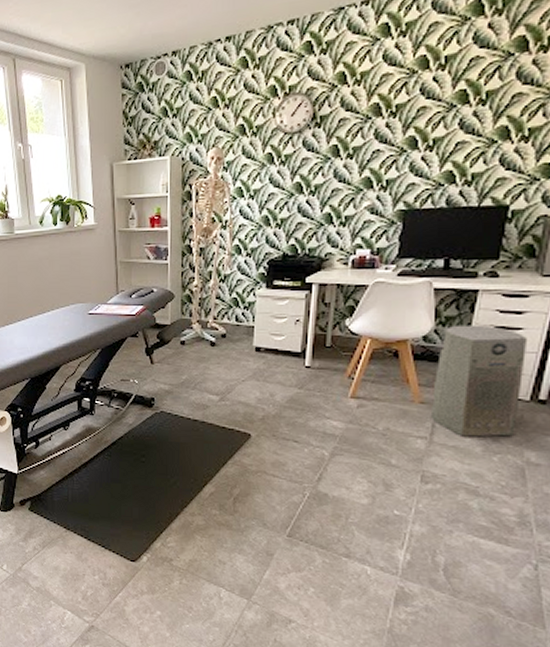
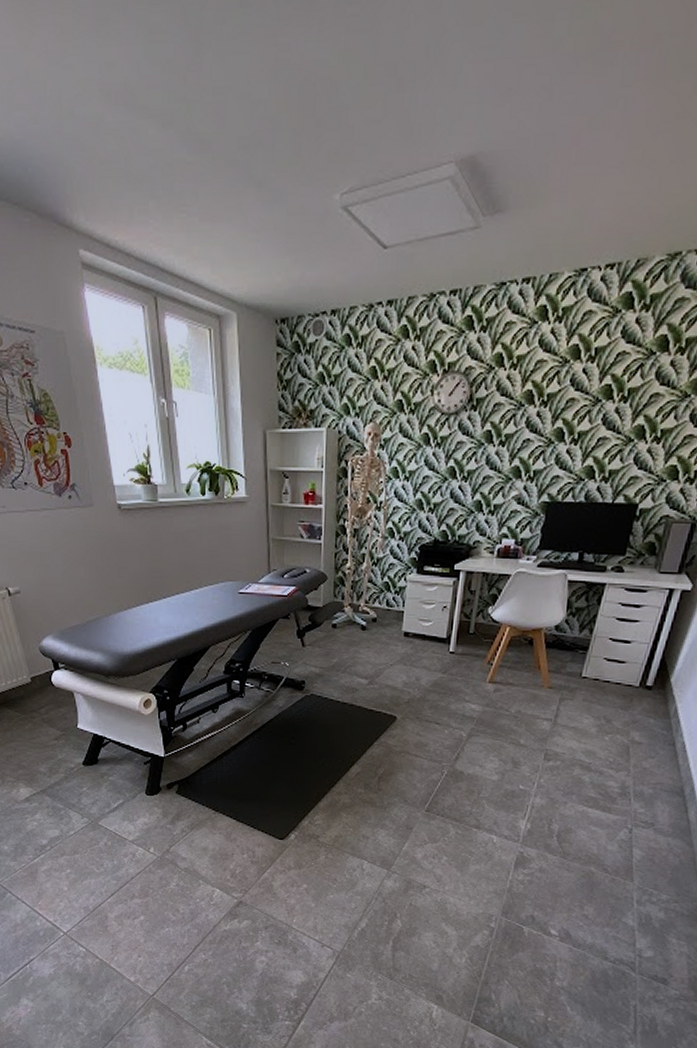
air purifier: present [430,325,528,437] -> none [556,616,643,719]

